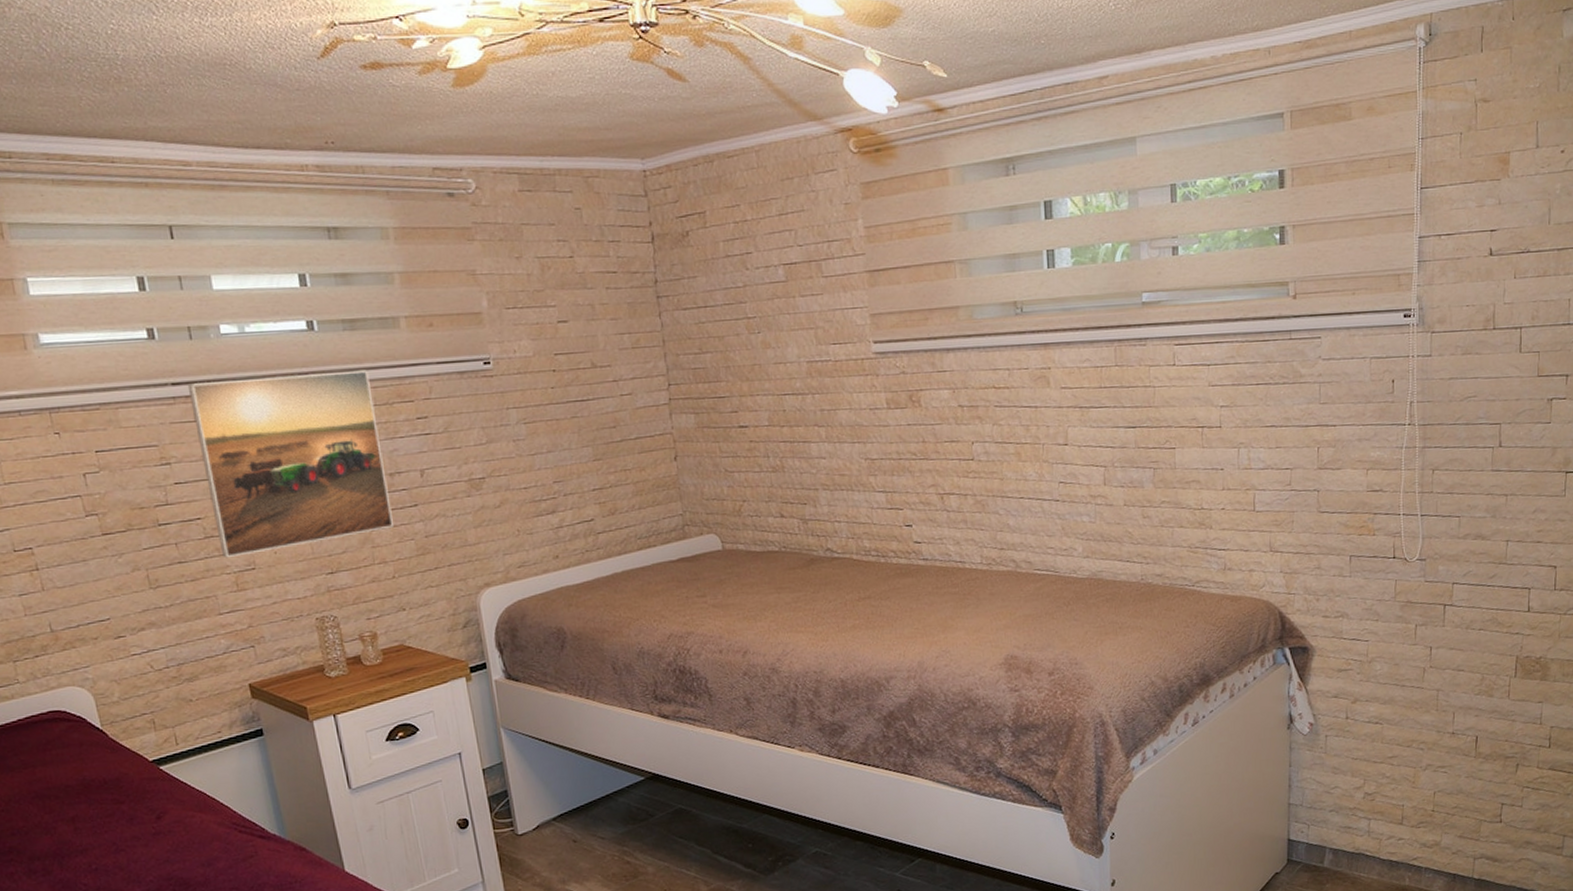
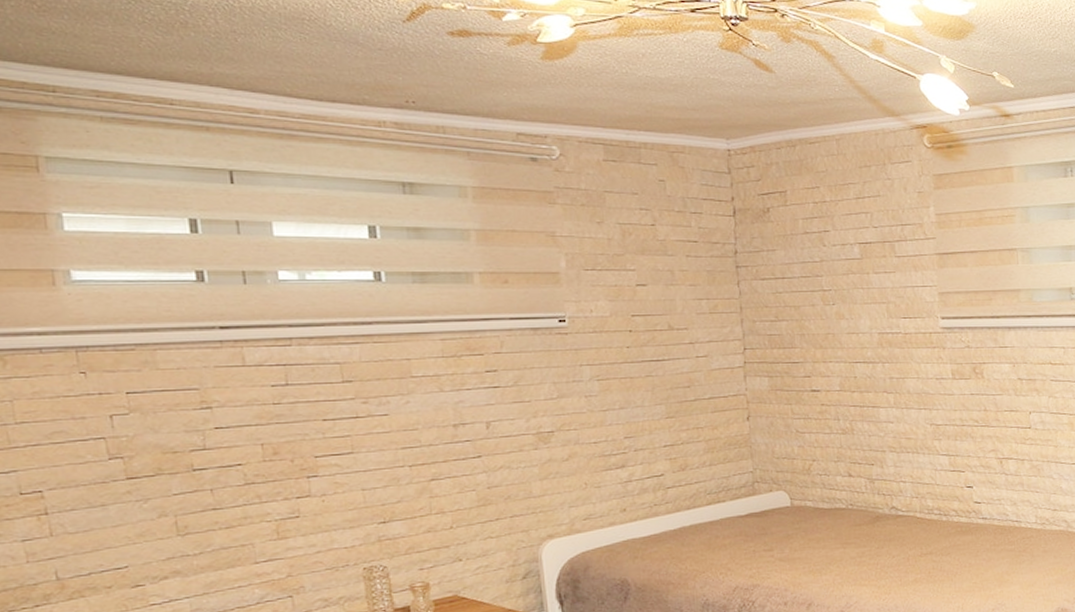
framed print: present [187,370,393,558] -> none [237,322,454,506]

